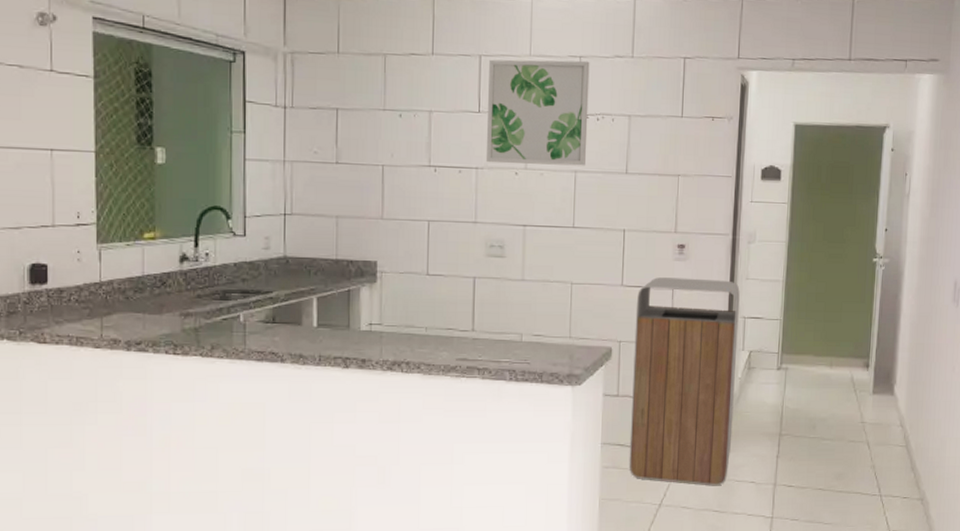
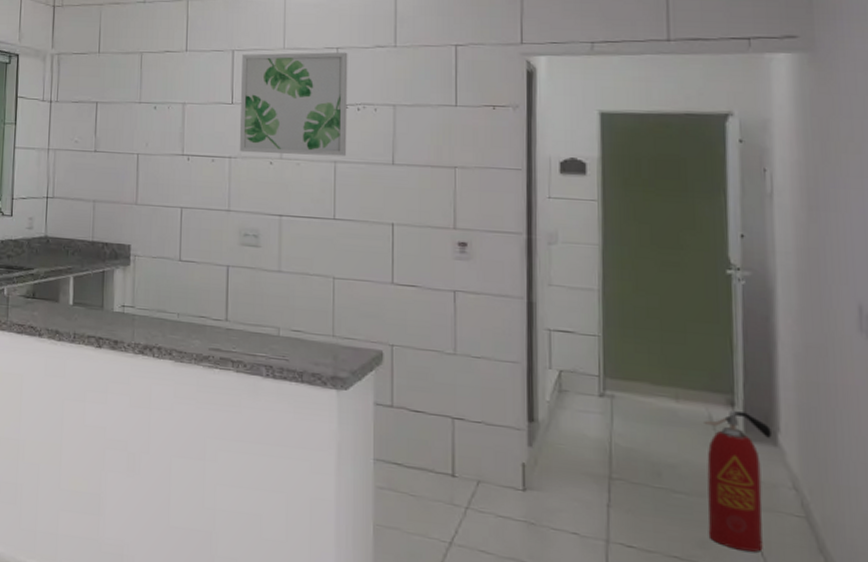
trash can: present [629,277,740,486] -> none [408,277,543,531]
fire extinguisher: none [843,371,891,477] -> present [704,411,772,552]

